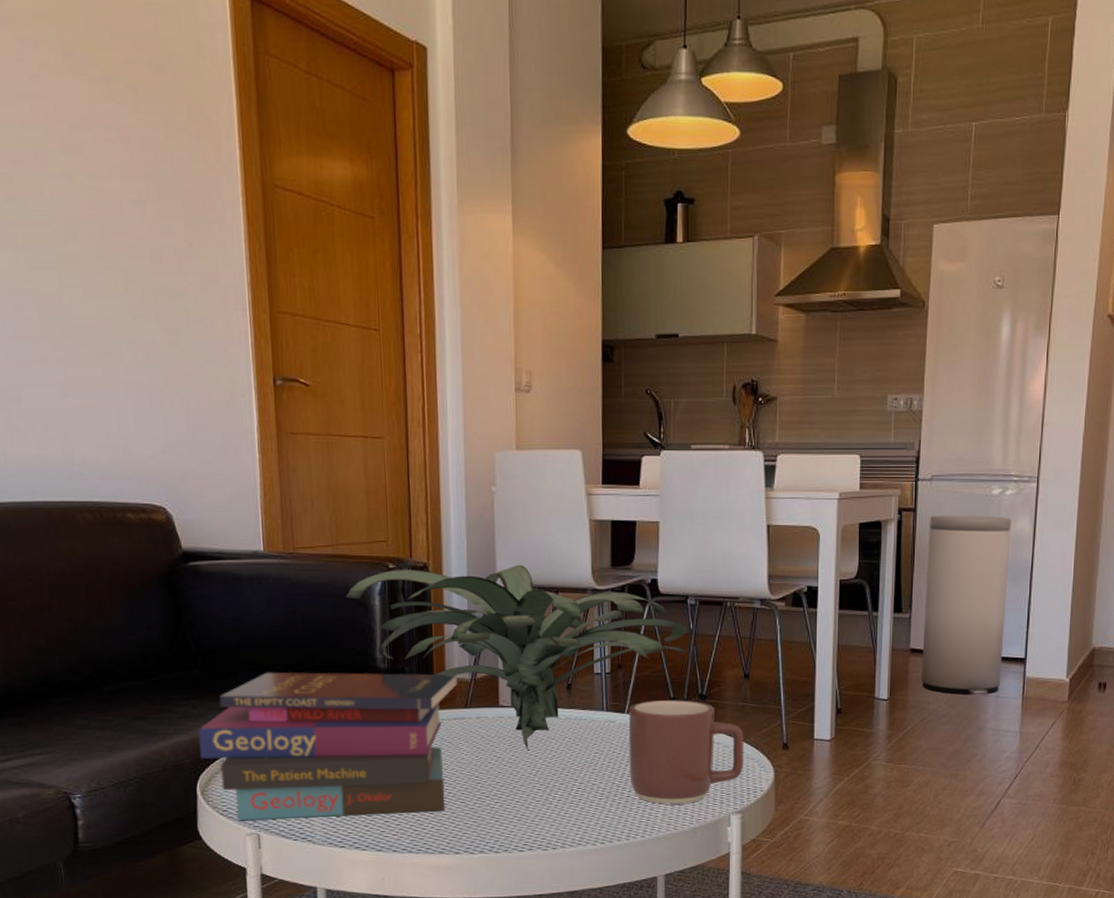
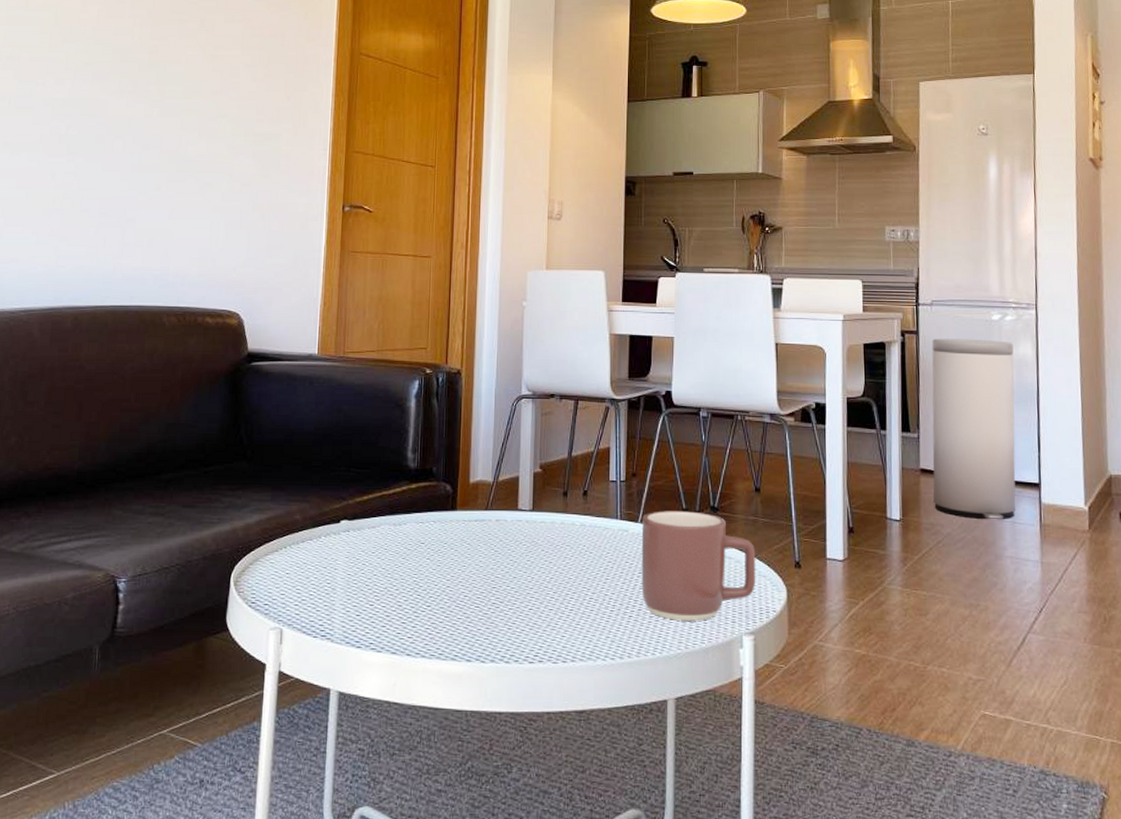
books: present [198,672,458,821] -> none [238,467,482,616]
decorative plant: present [346,564,688,750] -> none [385,373,700,555]

